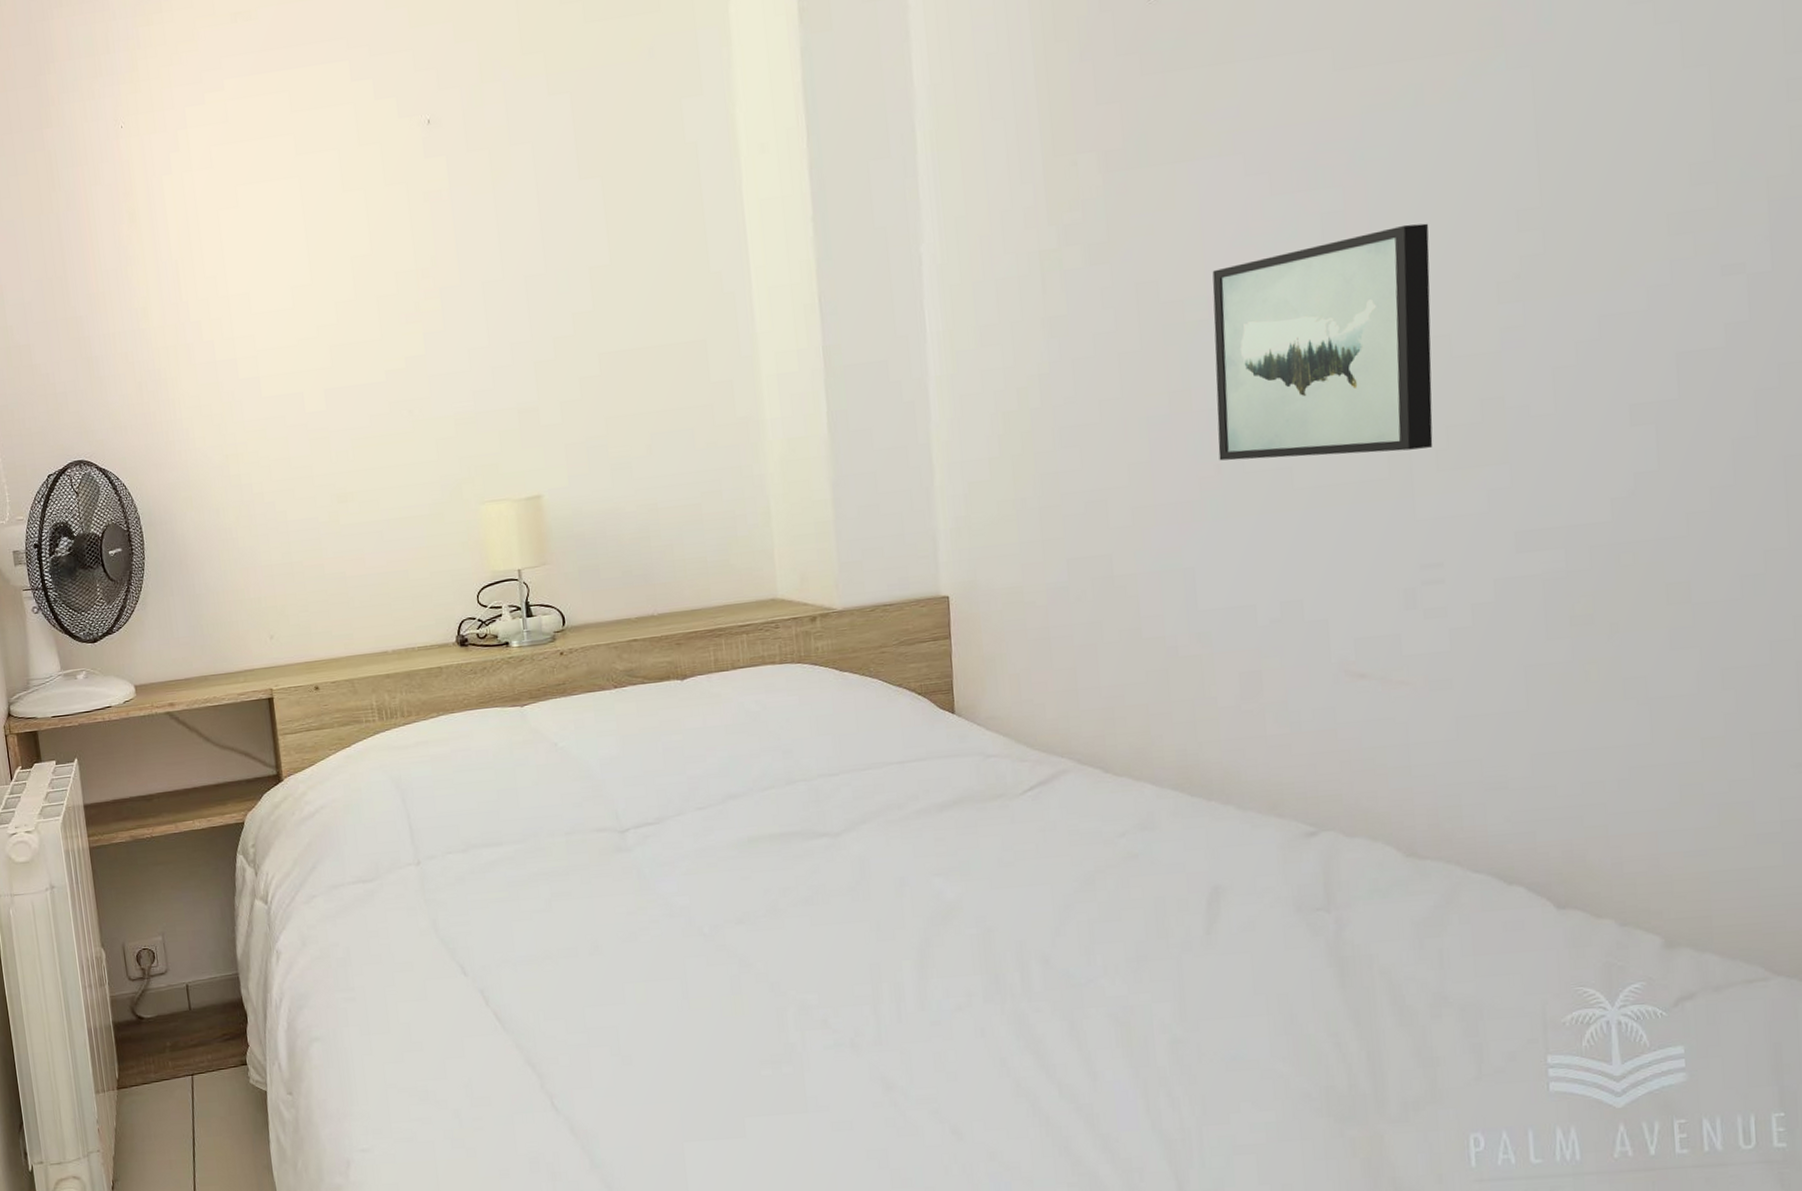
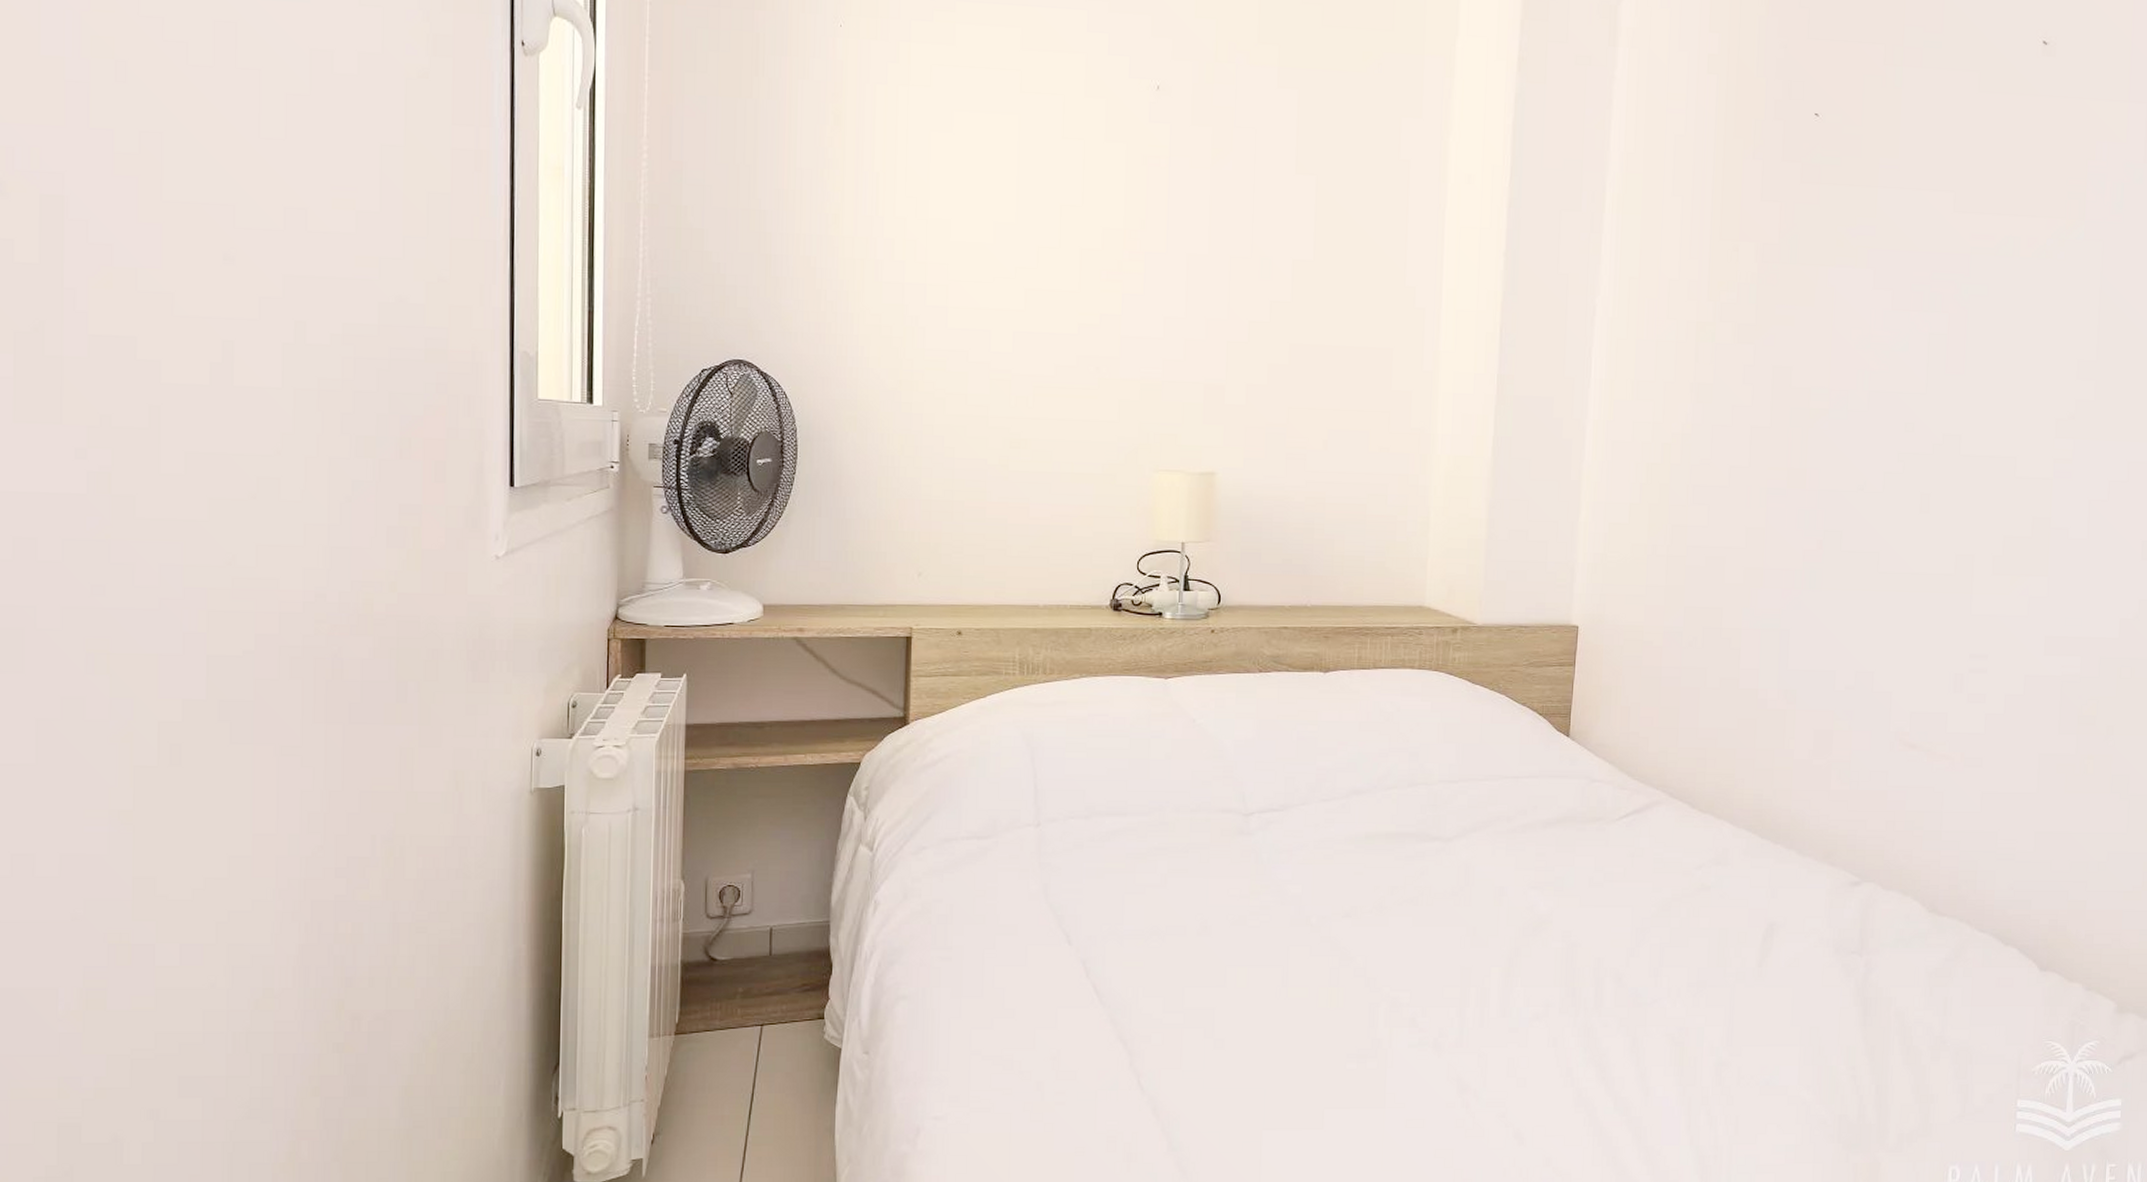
wall art: present [1212,223,1433,461] -> none [1822,356,2011,553]

